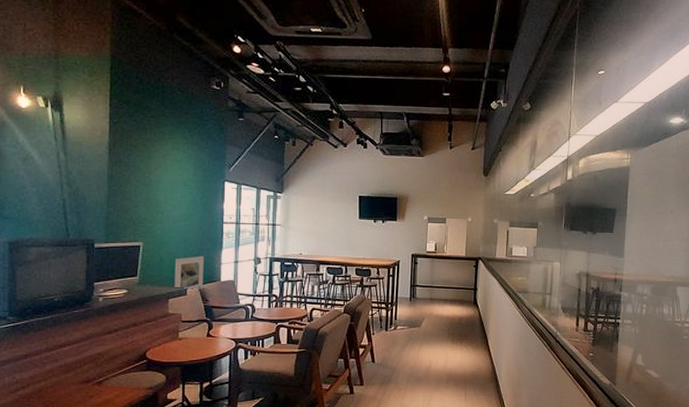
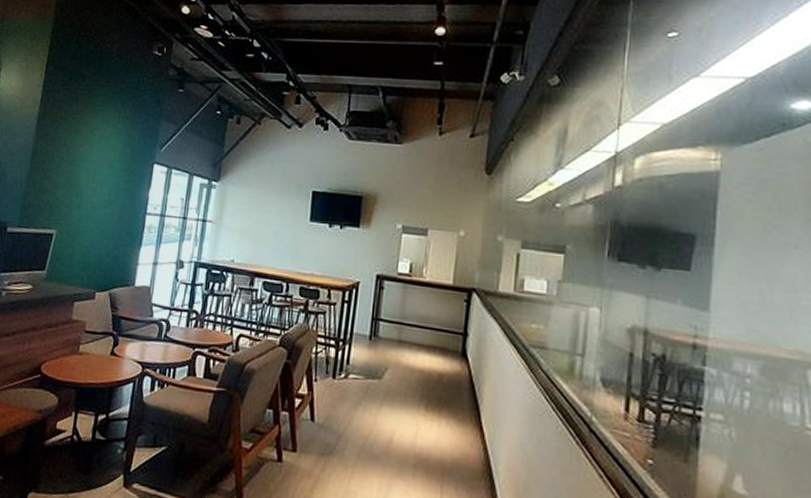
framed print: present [174,255,205,292] -> none [83,252,121,296]

